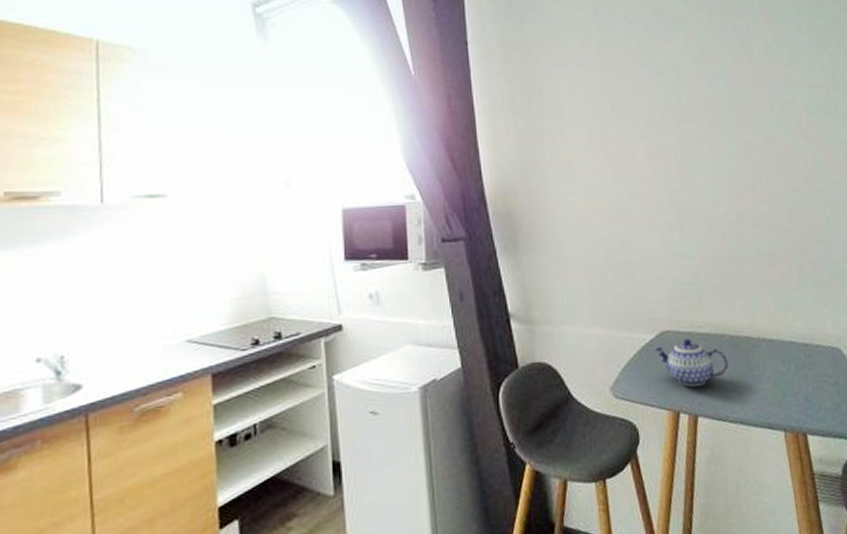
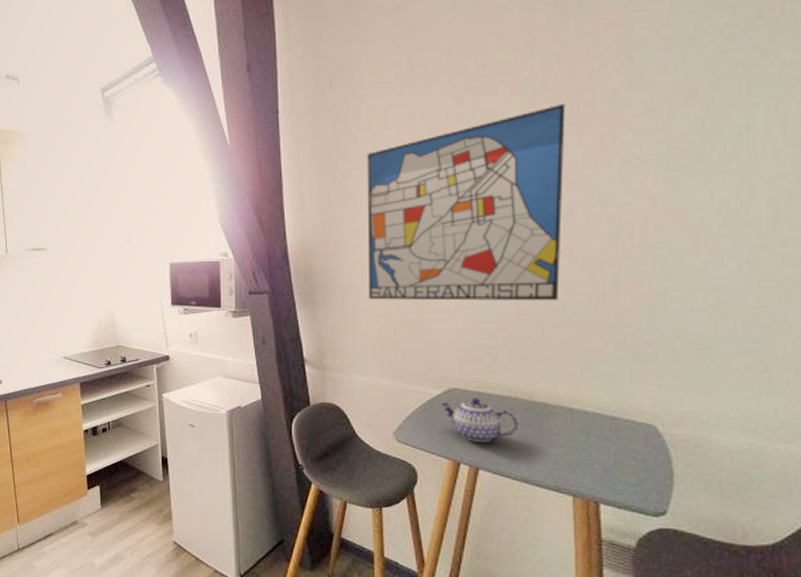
wall art: none [562,52,747,242] -> present [367,103,566,301]

